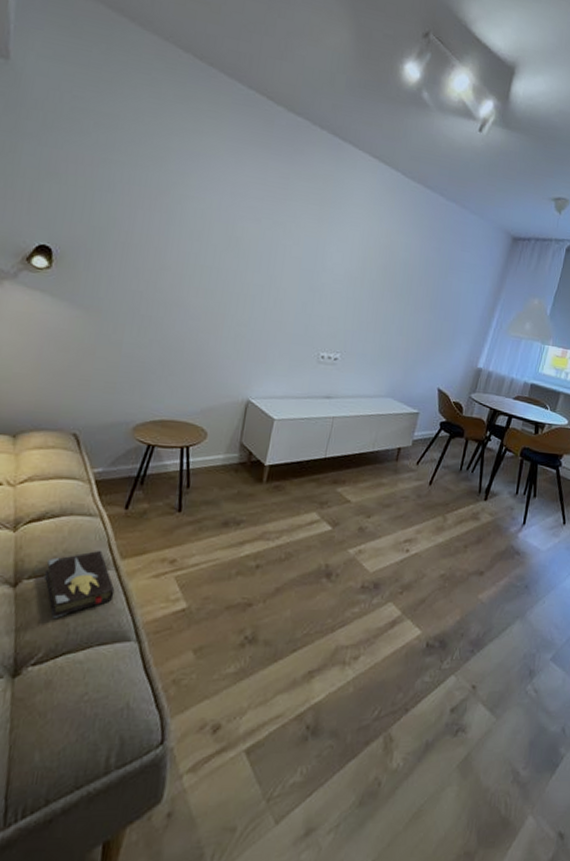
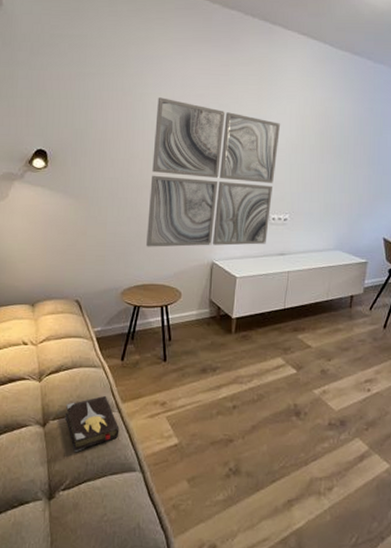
wall art: none [170,203,341,385] -> present [146,97,281,247]

